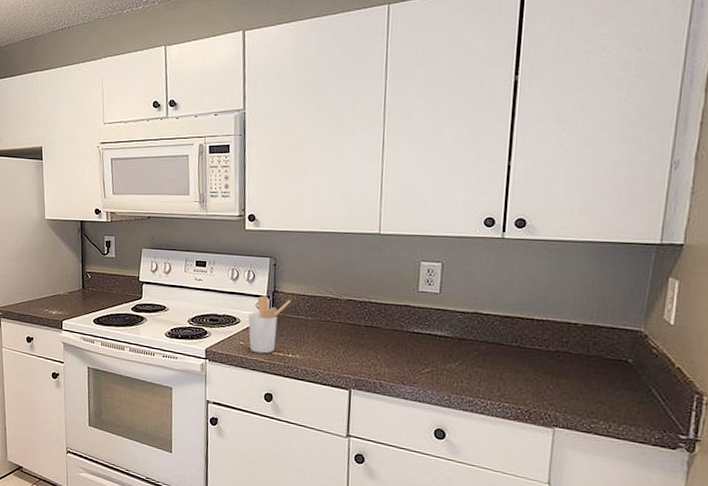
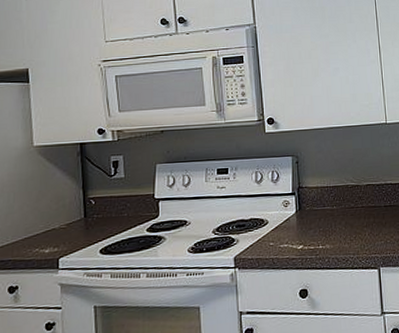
utensil holder: present [248,295,292,354] -> none [276,193,316,251]

